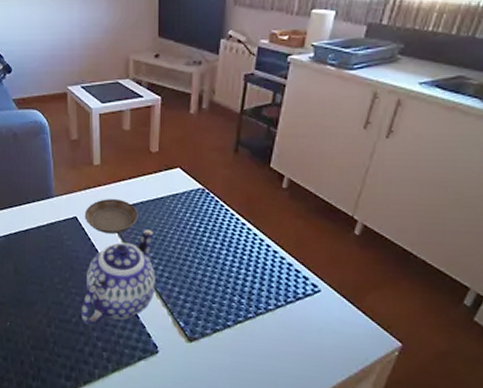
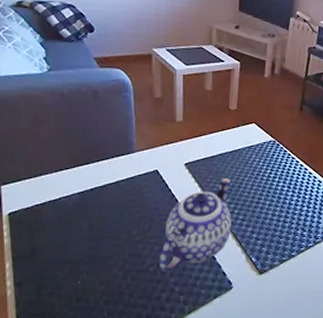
saucer: present [84,199,138,234] -> none [165,152,217,184]

